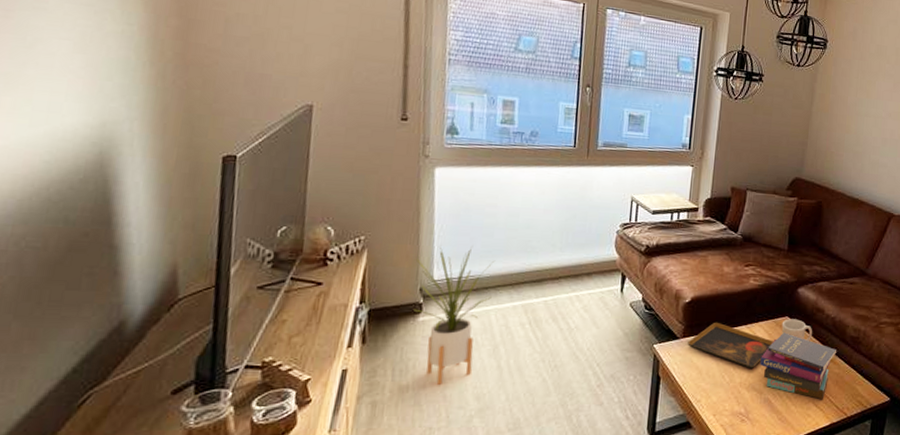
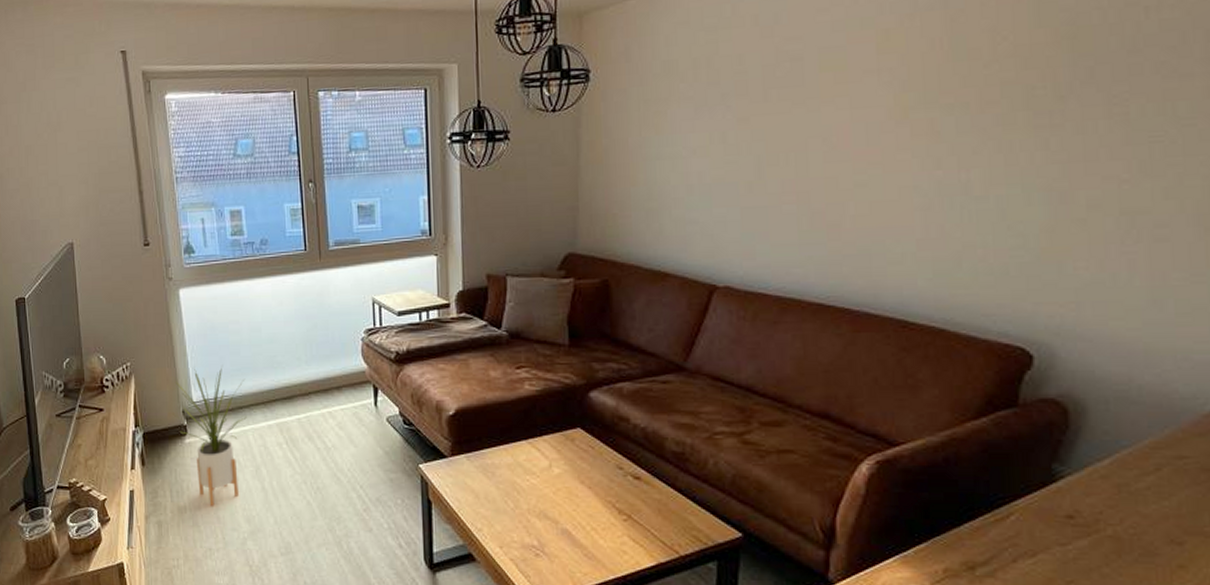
decorative tray: present [688,322,774,370] -> none [458,437,566,494]
books: present [760,332,836,400] -> none [550,448,653,533]
mug: present [781,319,813,342] -> none [573,431,617,459]

